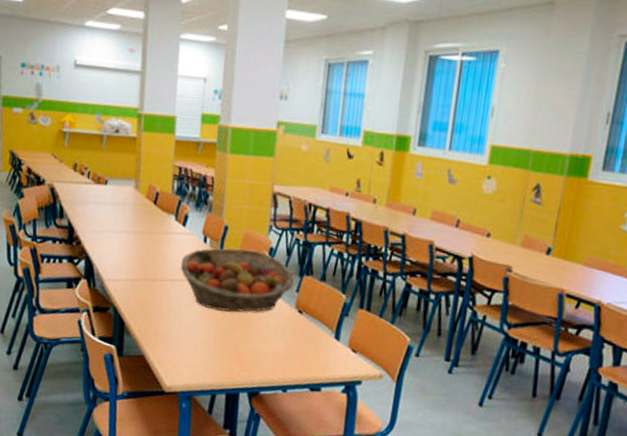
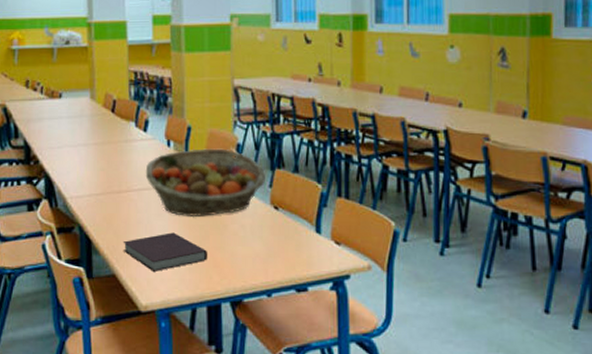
notebook: none [153,323,232,357] -> present [123,232,208,271]

